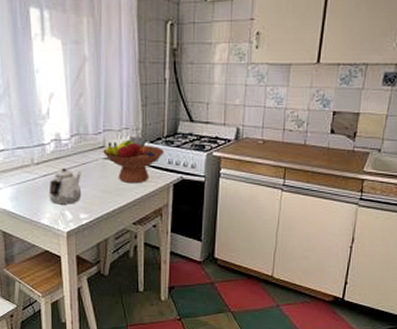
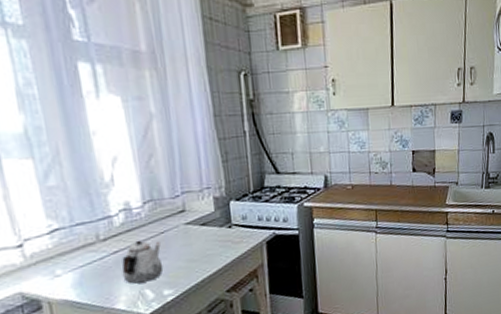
fruit bowl: present [103,139,164,184] -> none [183,199,252,248]

